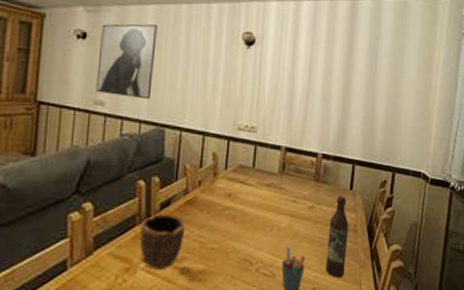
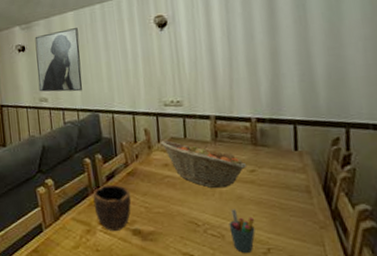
fruit basket: none [228,168,307,223] -> present [161,140,247,188]
wine bottle: present [325,196,349,277] -> none [275,157,302,238]

